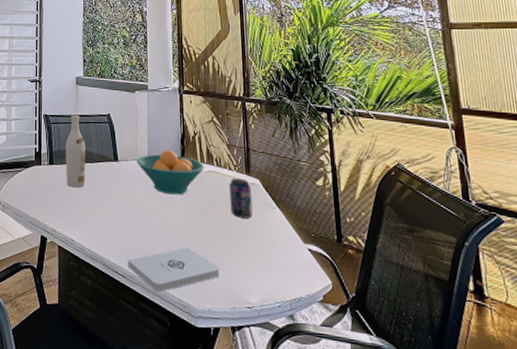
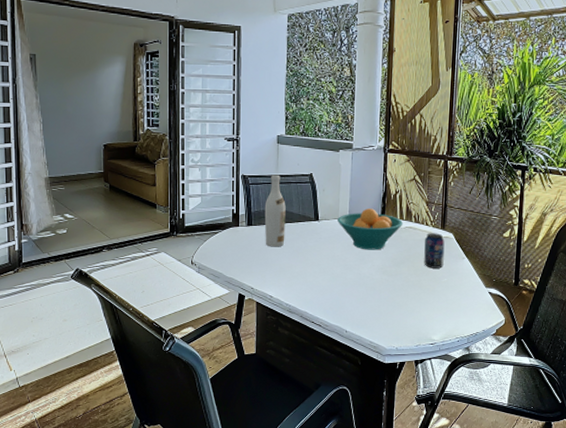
notepad: present [128,247,221,292] -> none [324,297,410,337]

